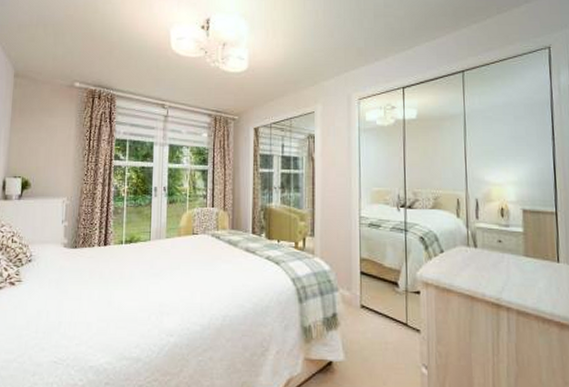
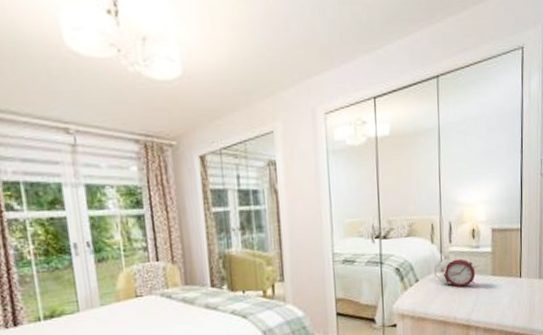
alarm clock: none [460,234,510,264] -> present [434,258,480,287]

